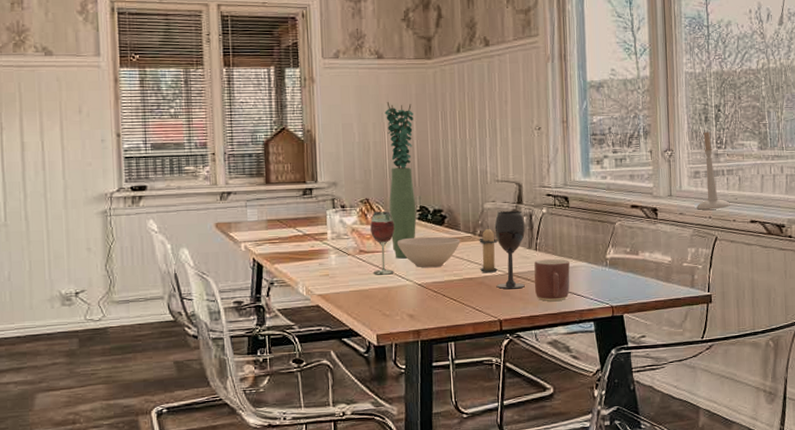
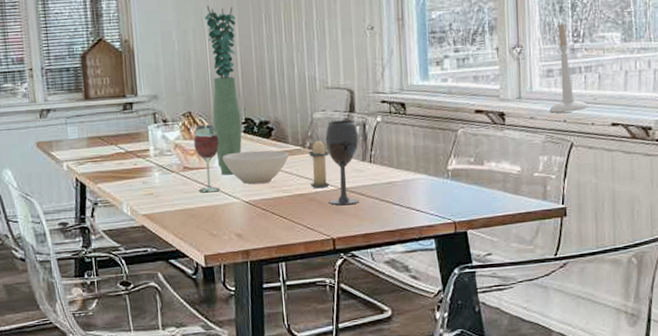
mug: present [534,258,570,301] -> none [369,171,408,218]

